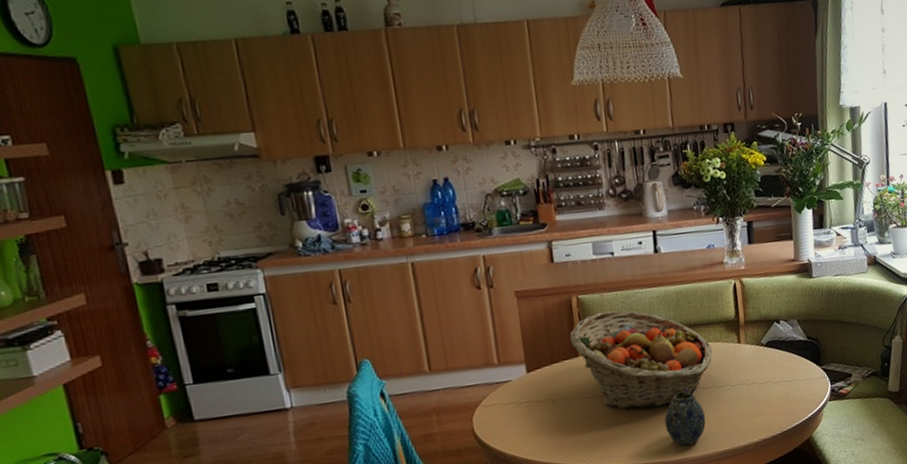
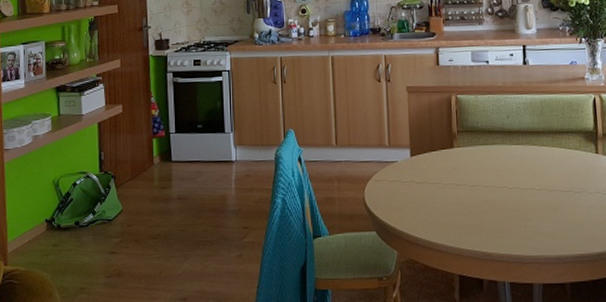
fruit basket: present [570,310,713,410] -> none [448,111,572,204]
teapot: present [664,387,706,447] -> none [524,189,563,244]

